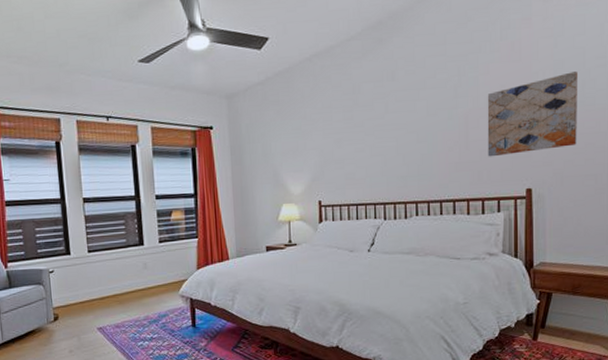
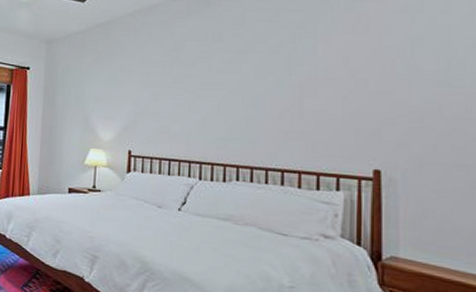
wall art: present [487,71,579,157] -> none [325,50,442,130]

